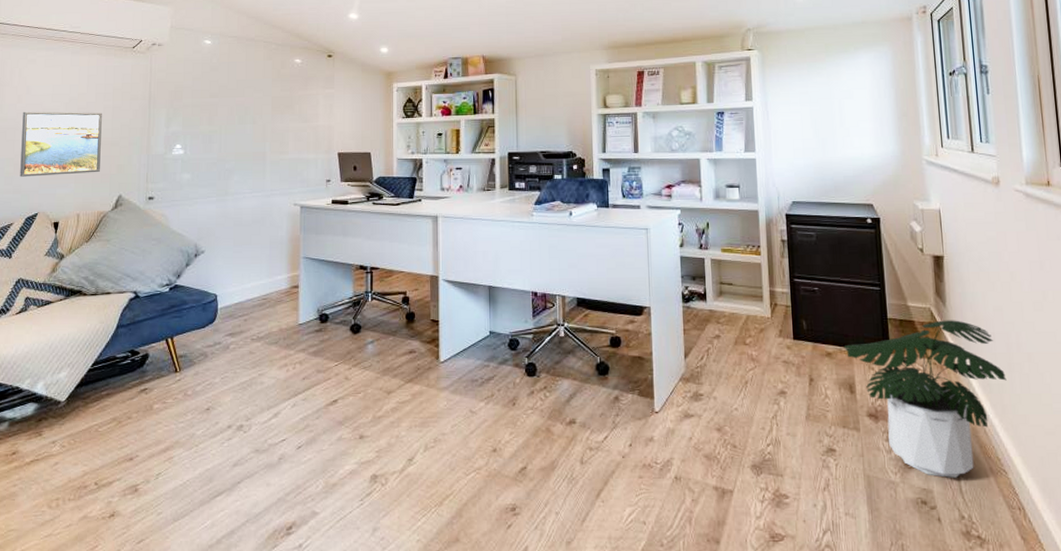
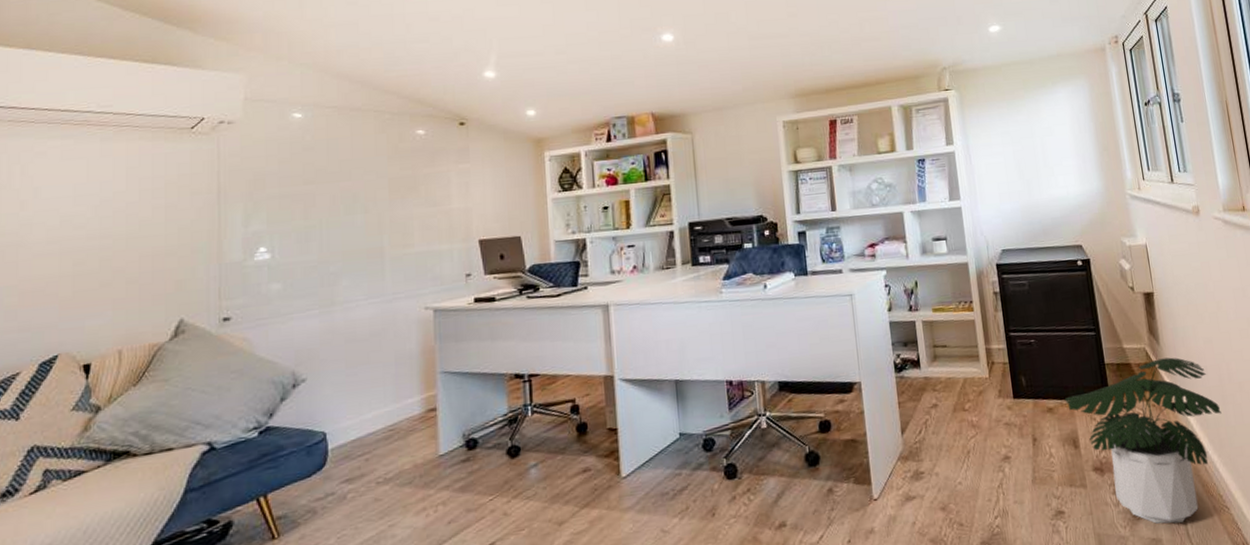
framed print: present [20,111,102,177] -> none [28,215,150,309]

